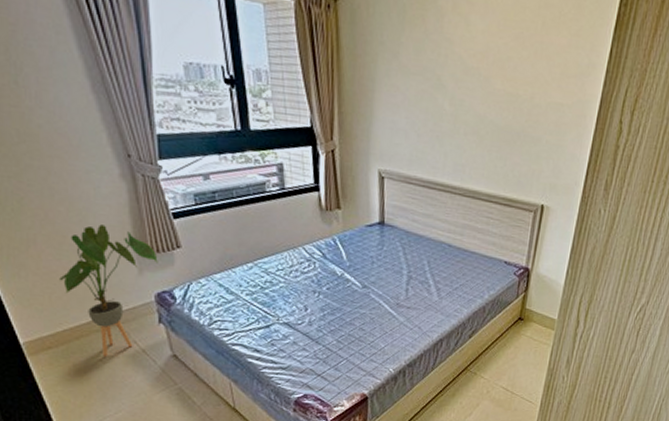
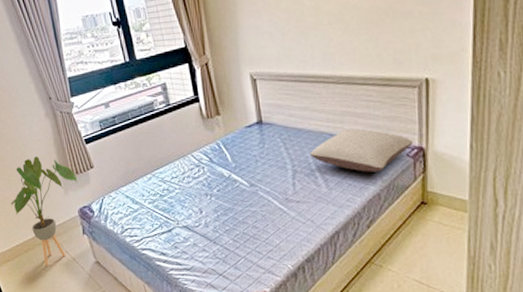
pillow: none [426,242,522,287] -> present [309,128,414,172]

